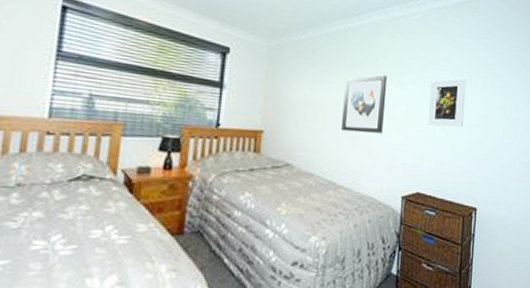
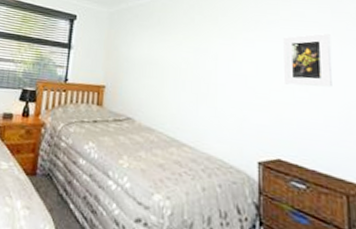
wall art: present [341,75,388,134] -> none [182,33,230,92]

